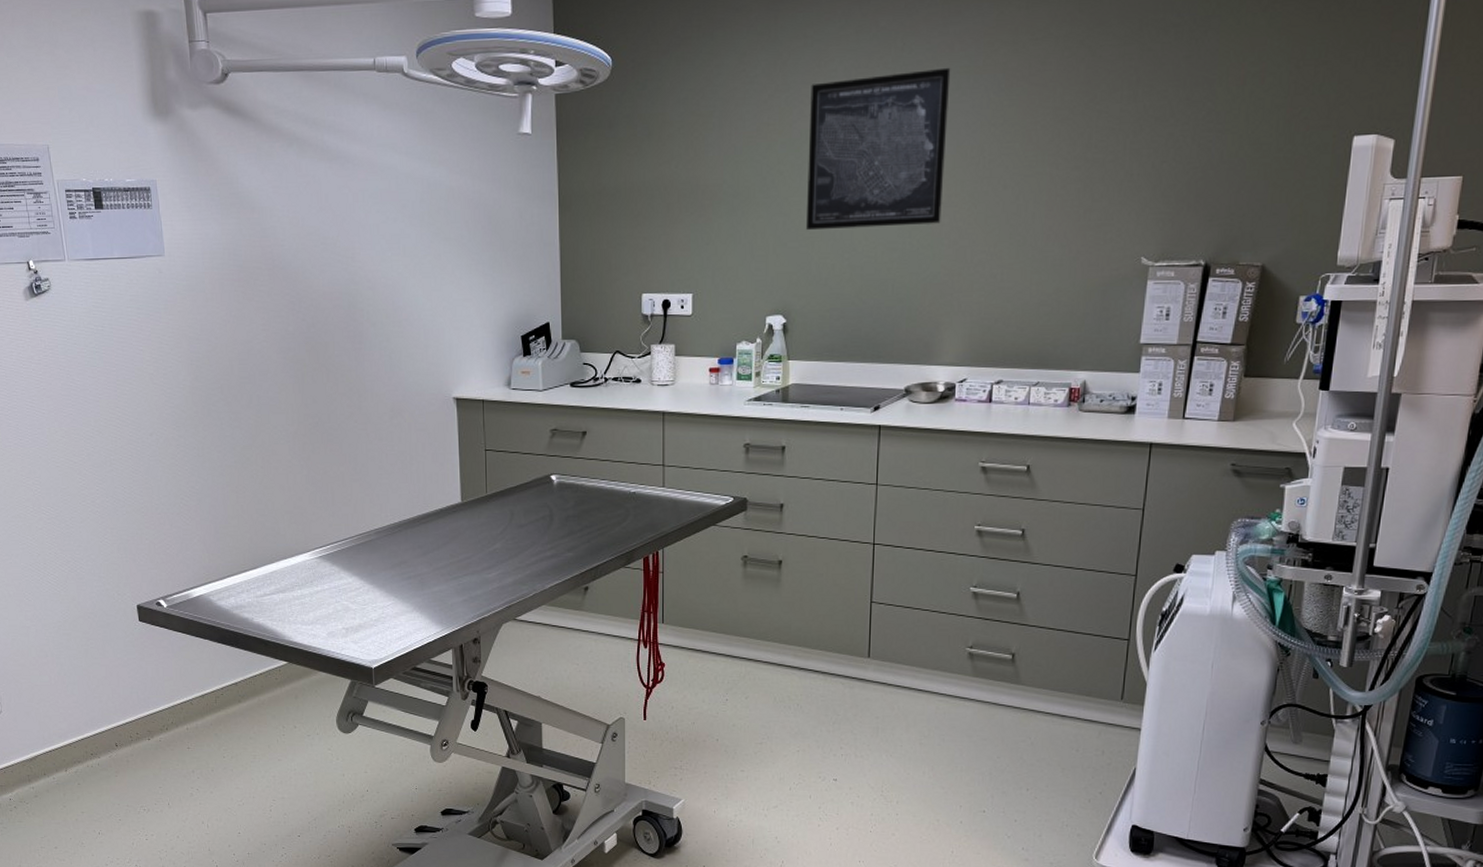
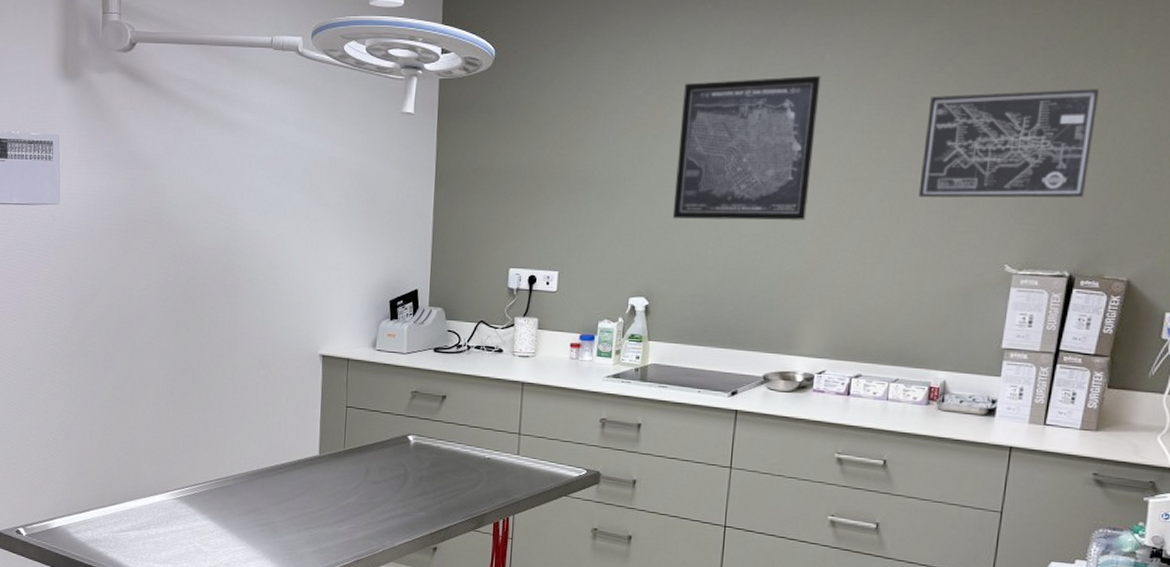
wall art: none [1053,66,1233,192] -> present [918,89,1100,198]

